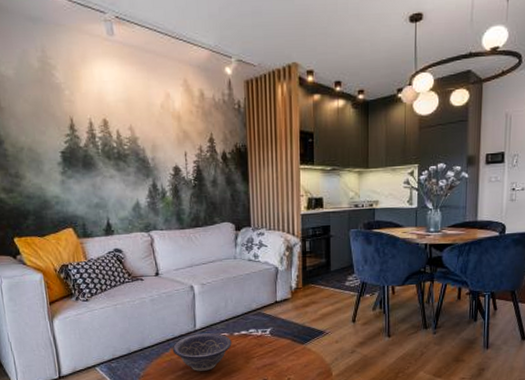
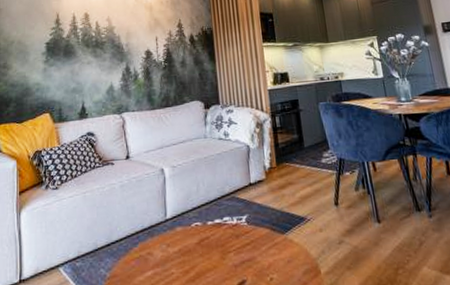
decorative bowl: present [172,333,232,371] -> none [141,222,206,271]

